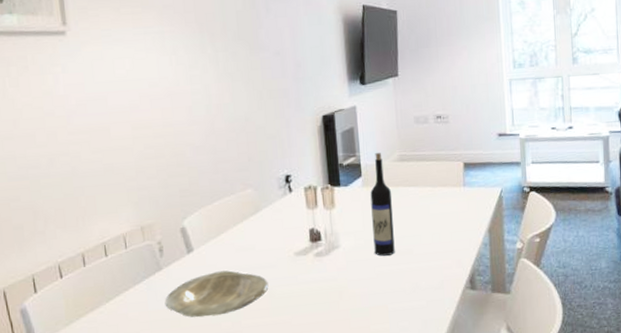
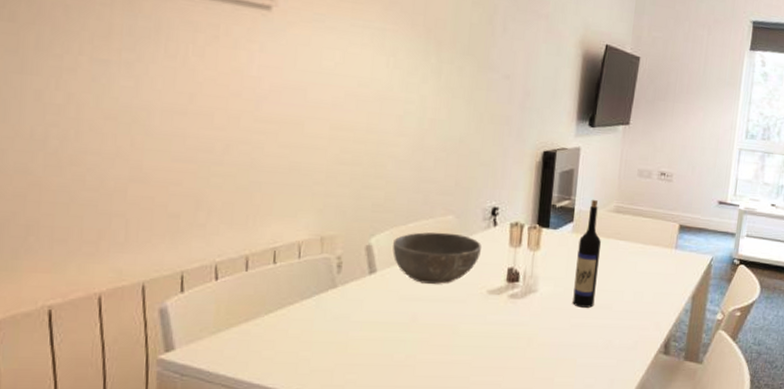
plate: present [164,270,269,318] -> none [333,298,454,346]
bowl: none [203,205,282,255] -> present [393,232,481,284]

